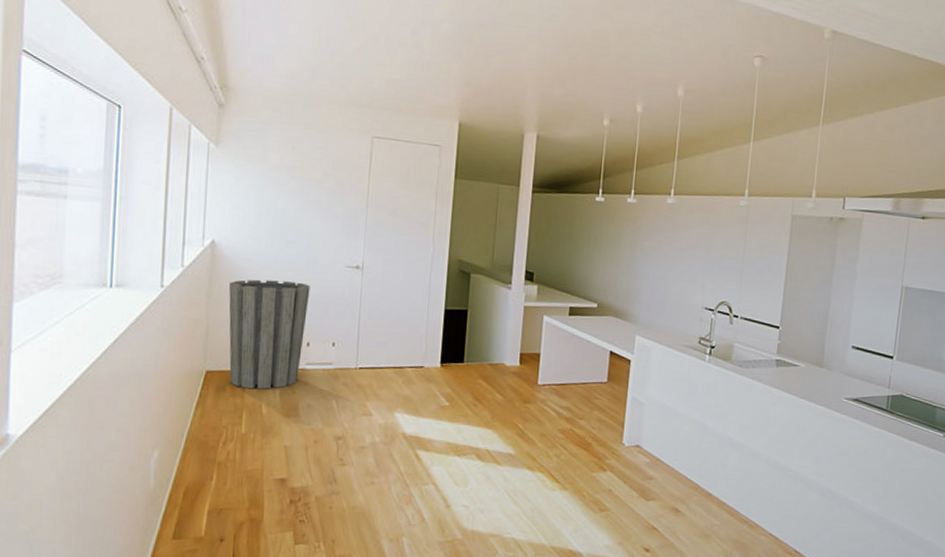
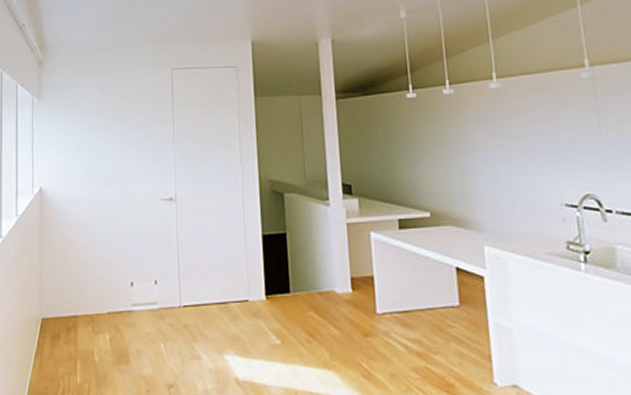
trash can: present [229,279,310,389] -> none [57,220,129,334]

